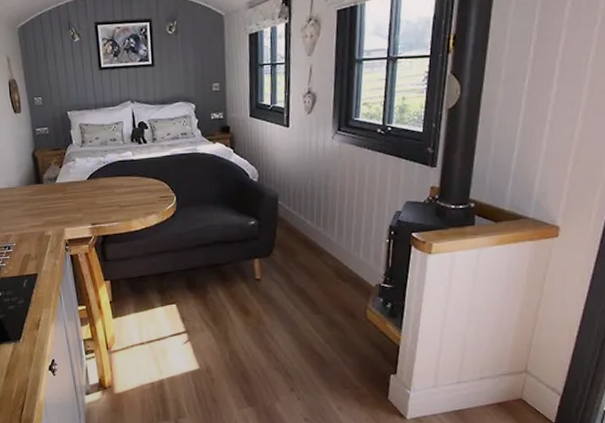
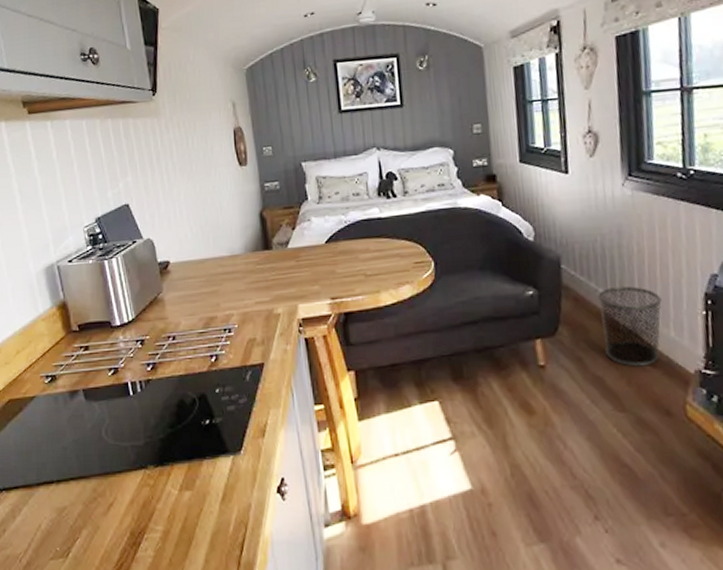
waste bin: none [306,219,355,281] -> present [598,286,662,367]

